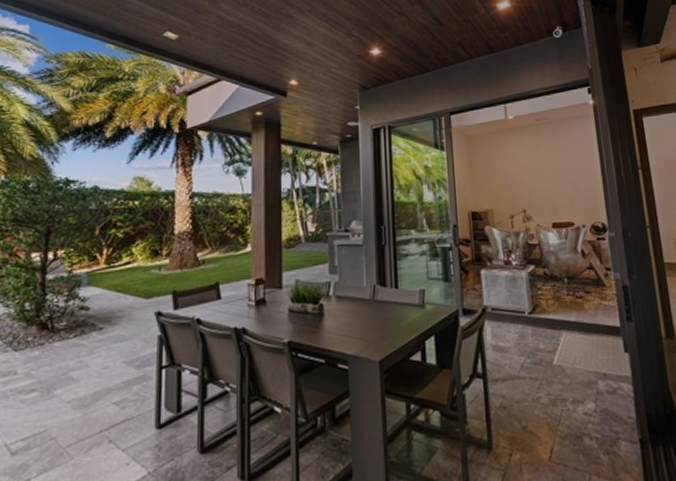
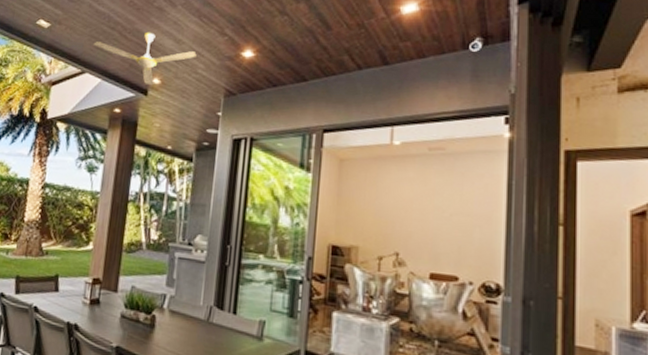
ceiling fan: none [226,37,329,86] -> present [93,32,197,84]

